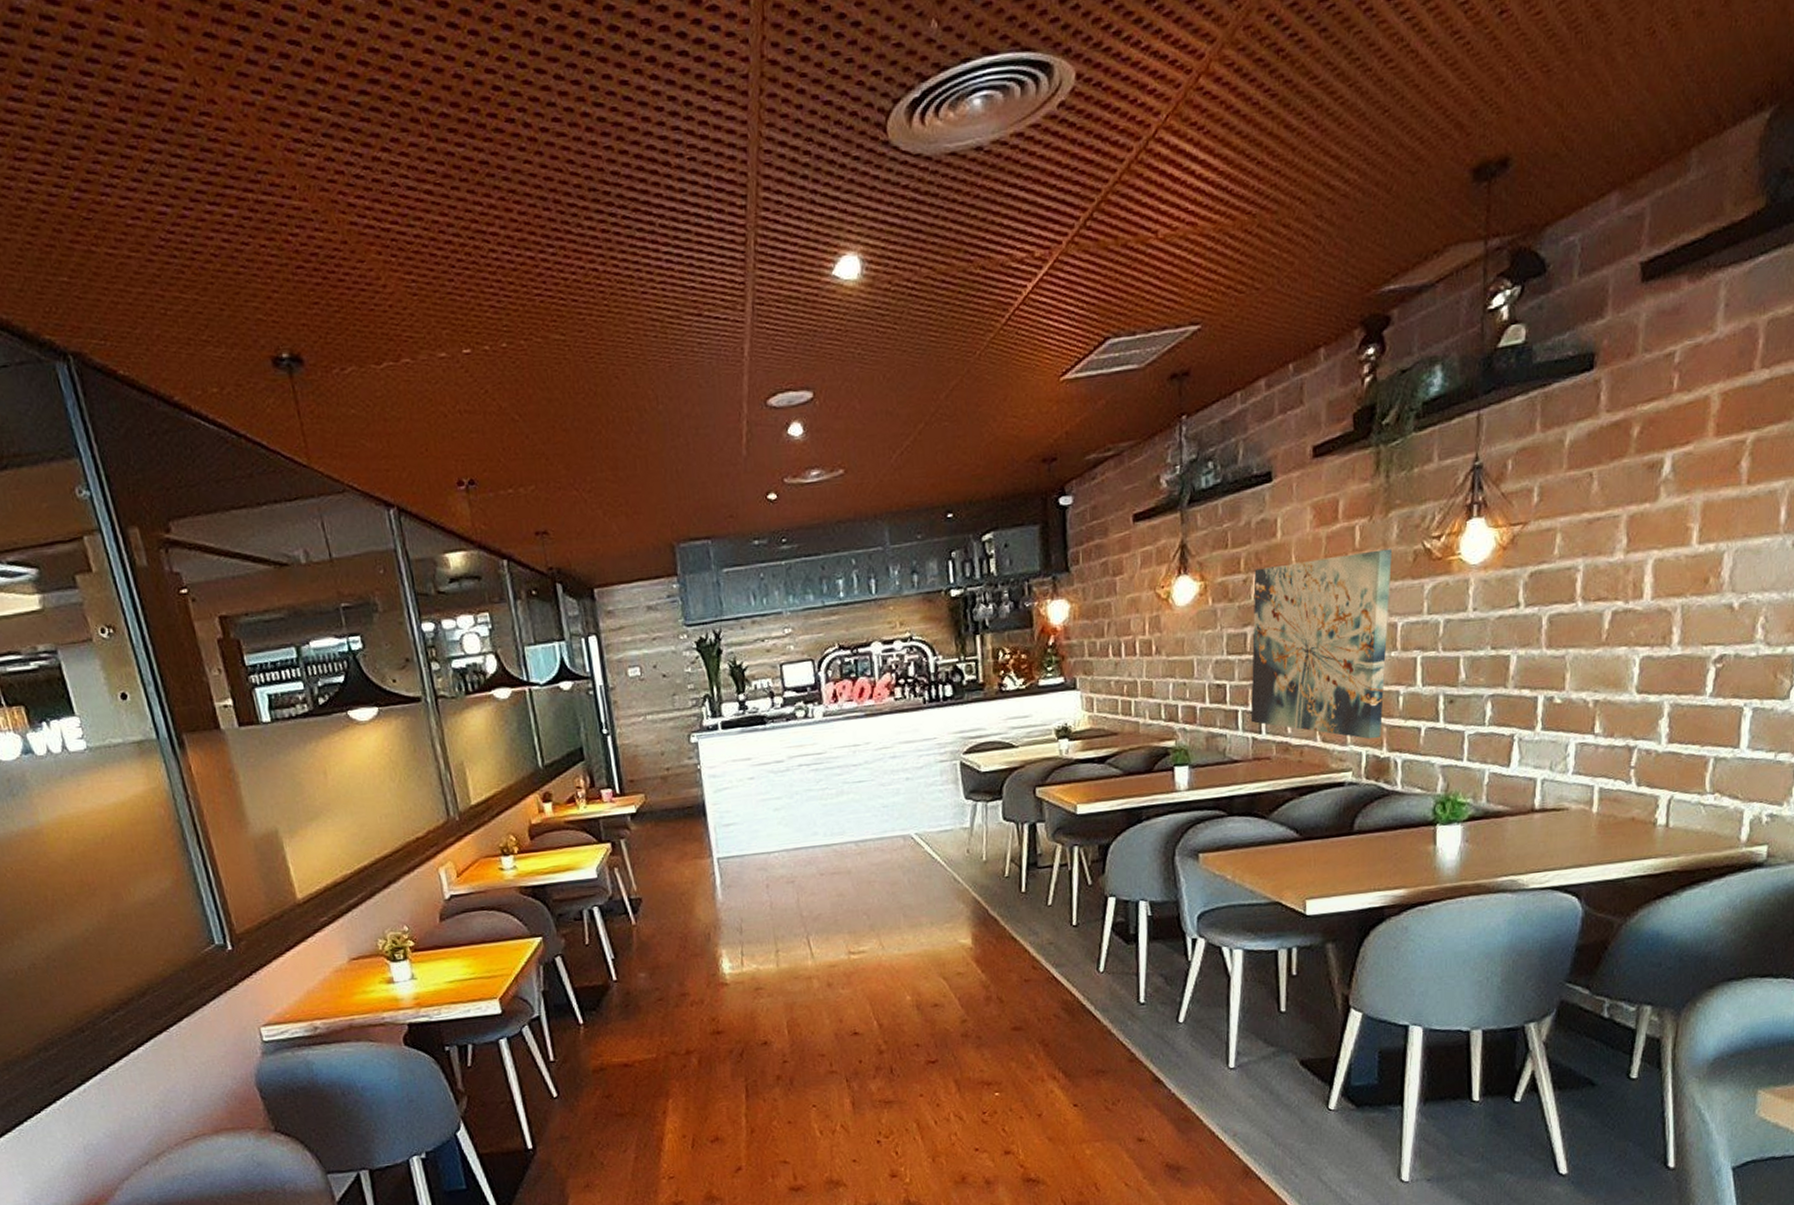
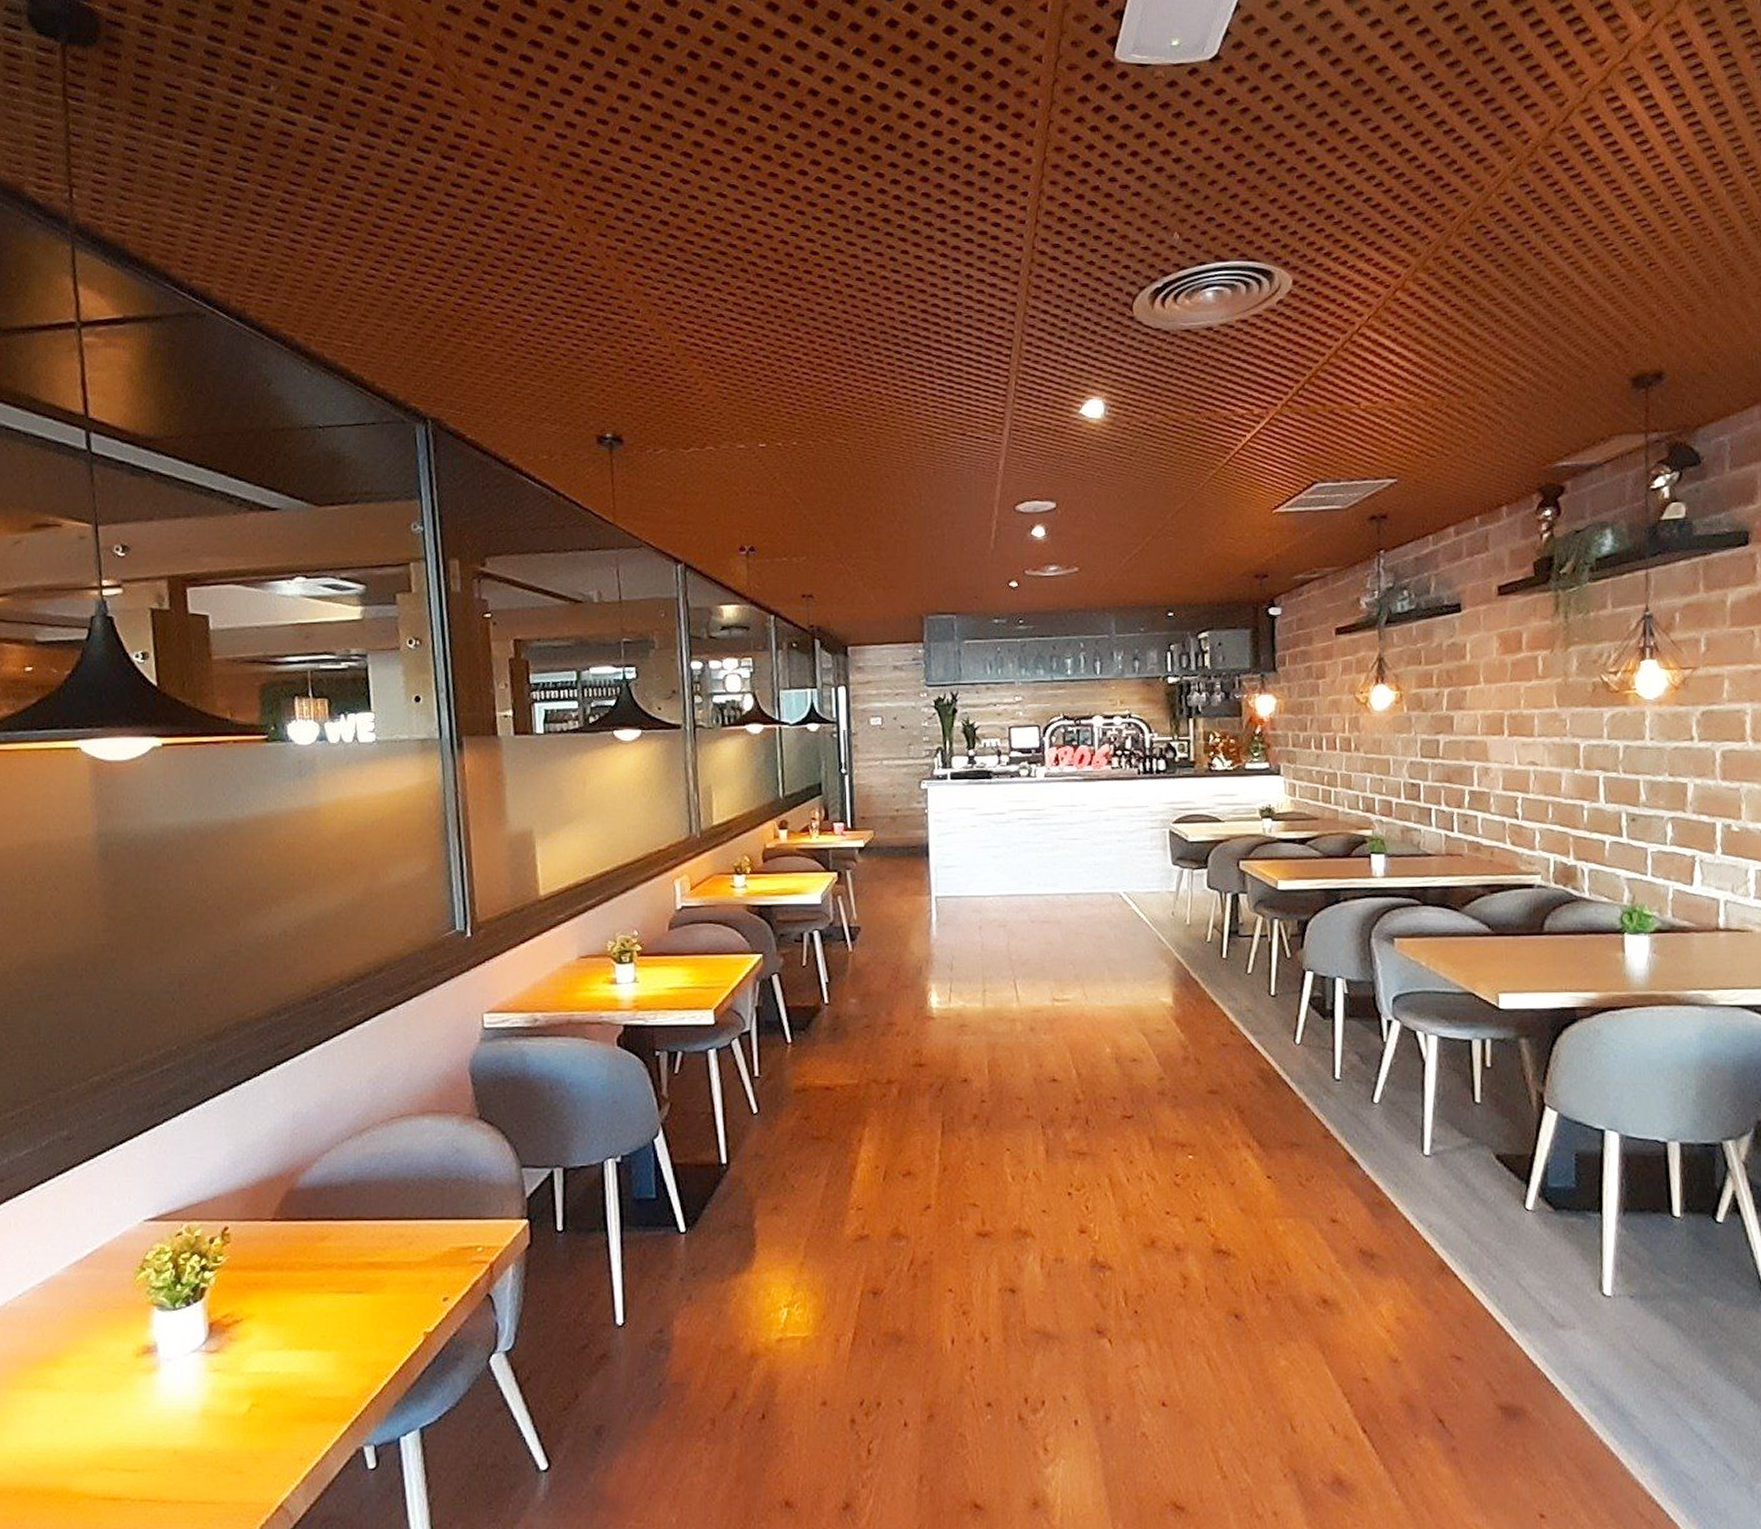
wall art: present [1250,548,1393,740] -> none [1443,678,1573,847]

